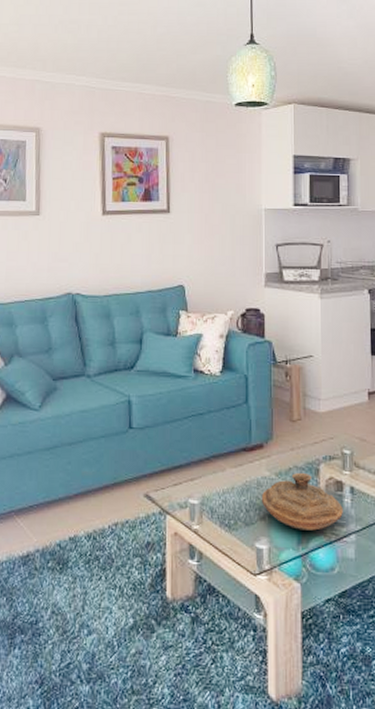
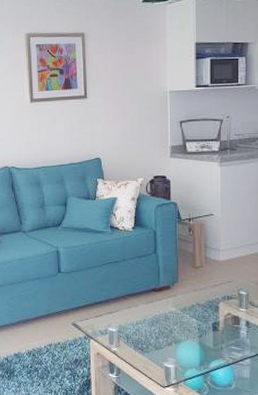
decorative bowl: present [261,472,343,531] -> none [168,308,239,355]

